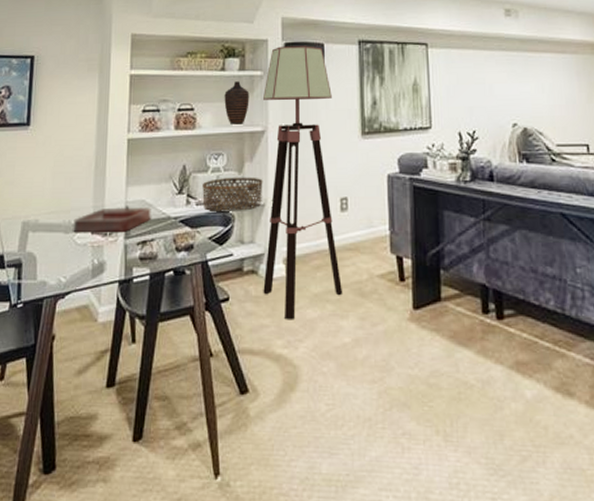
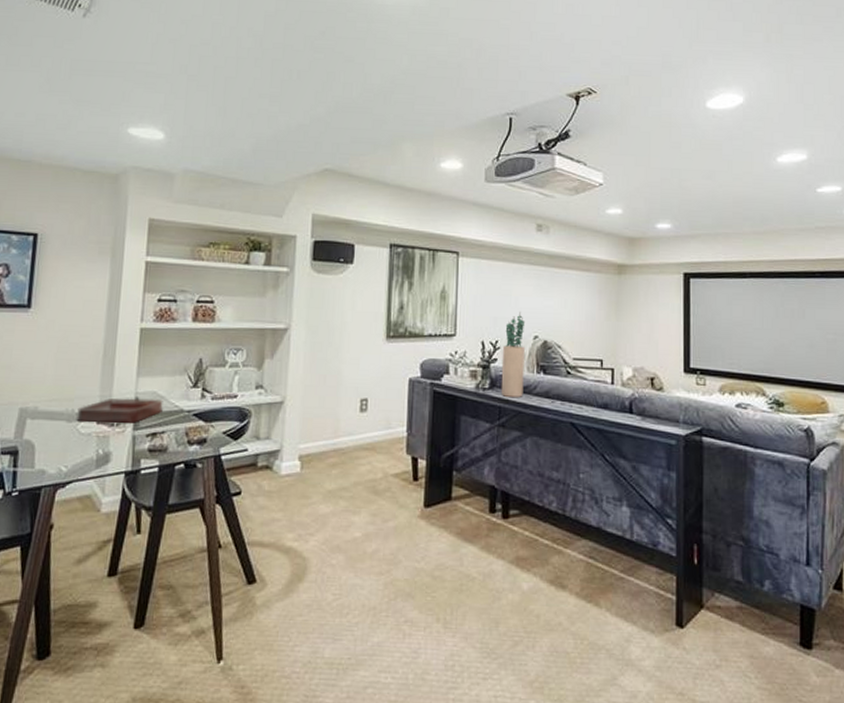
basket: present [202,177,263,213] -> none [219,373,283,408]
decorative vase: present [224,81,249,125] -> none [247,276,274,320]
floor lamp: present [263,46,343,319] -> none [276,244,359,514]
vase: none [480,99,507,190] -> present [501,311,525,399]

